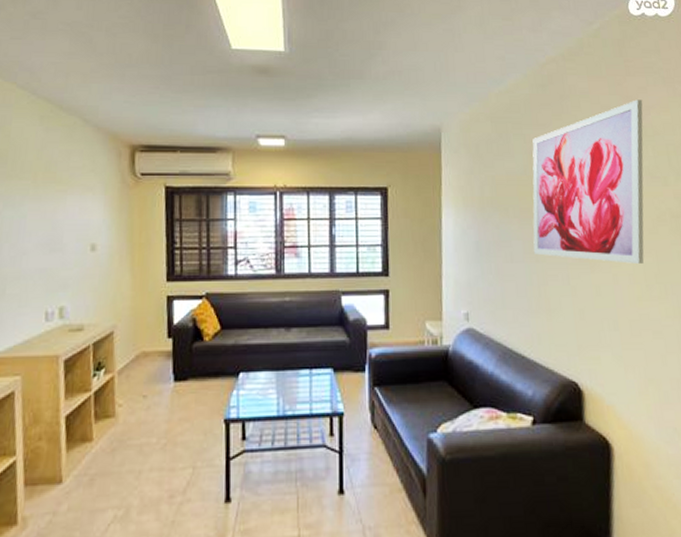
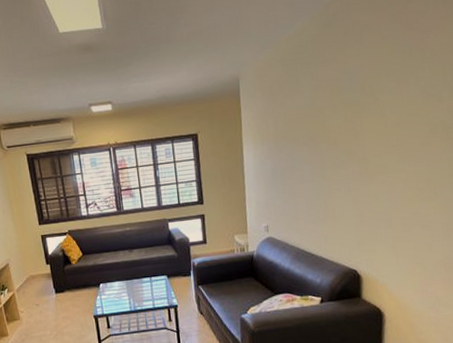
wall art: present [532,100,644,264] -> none [319,24,422,175]

